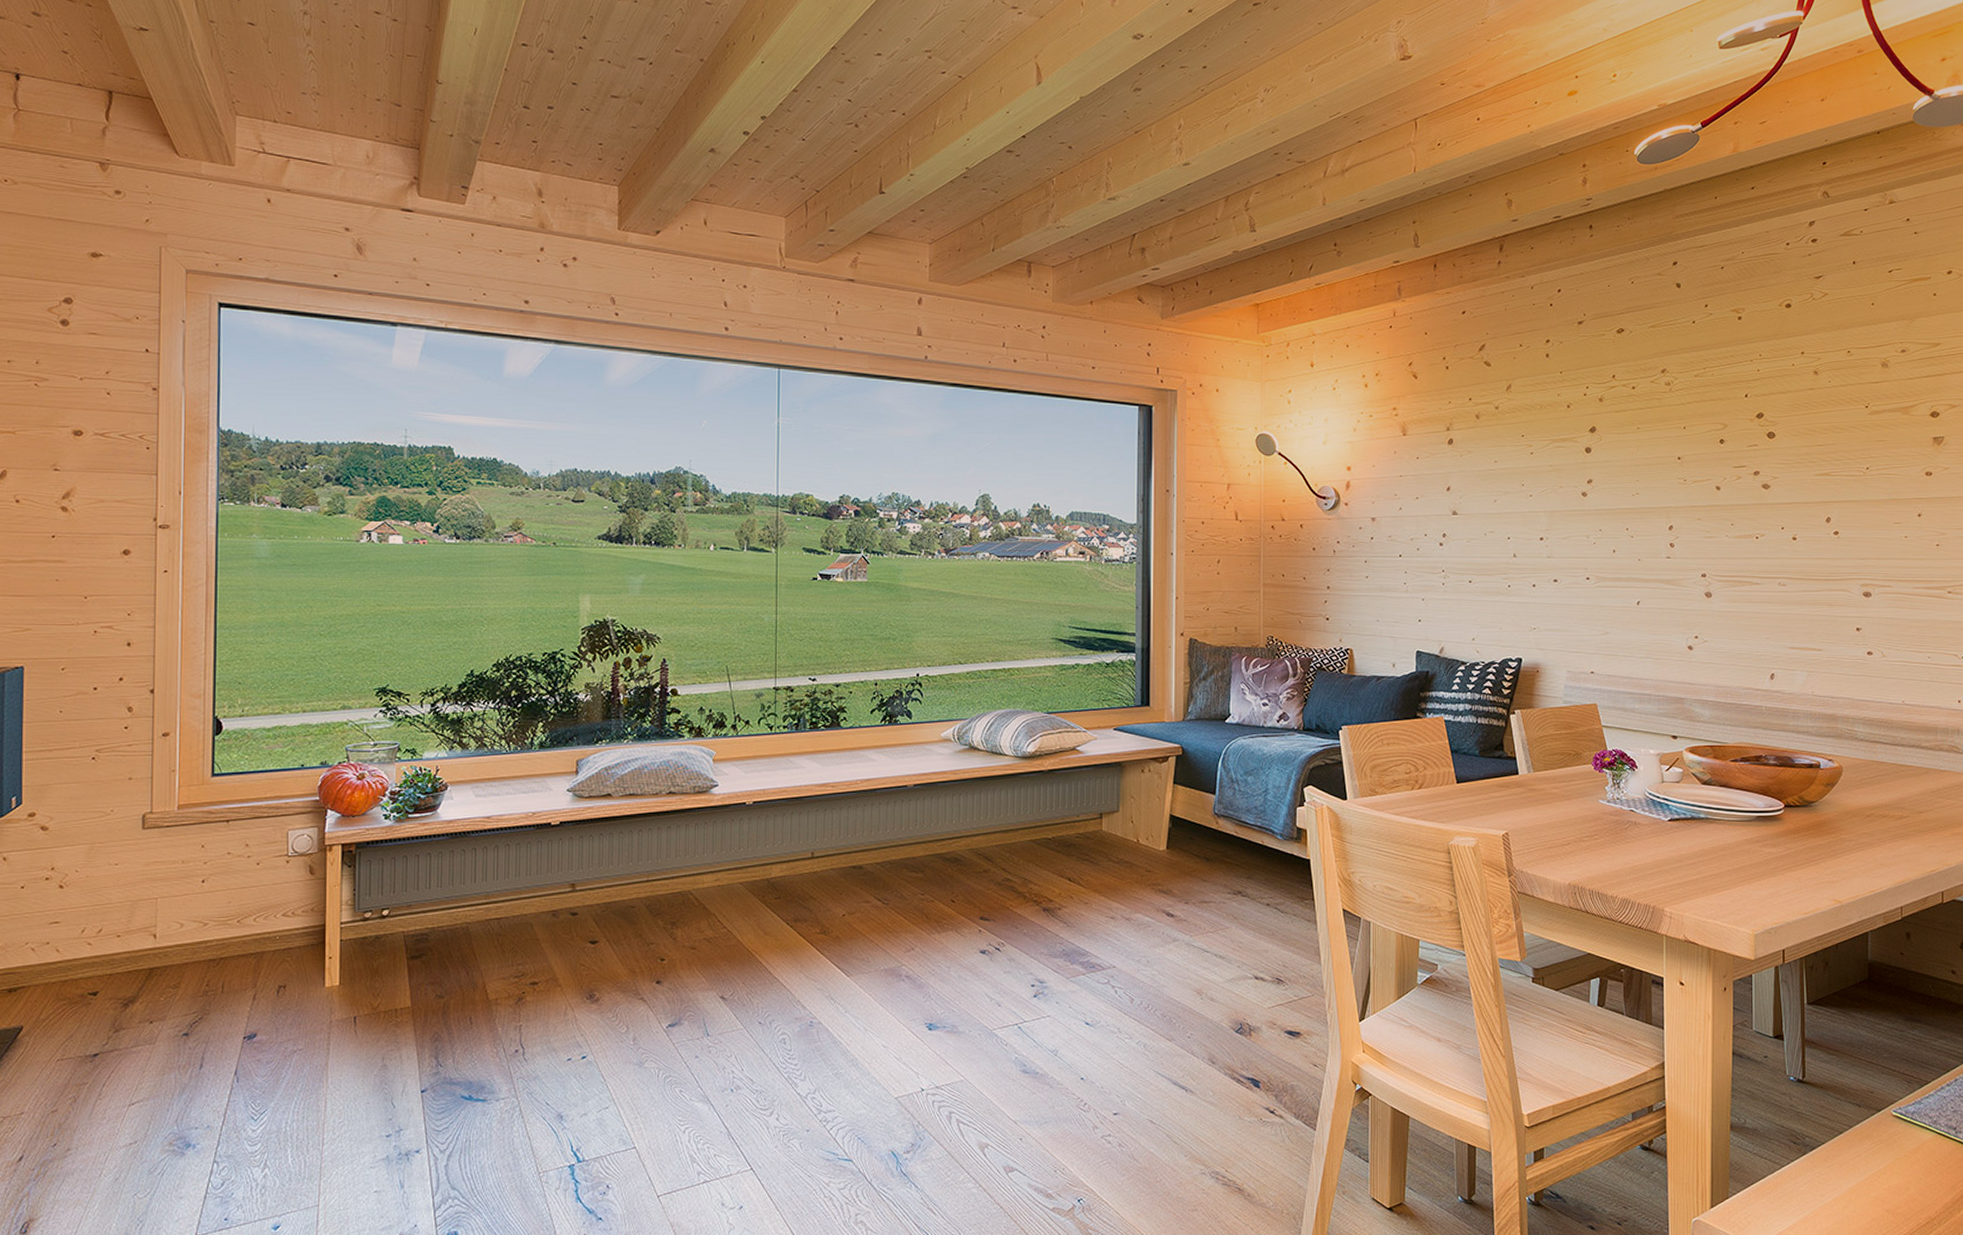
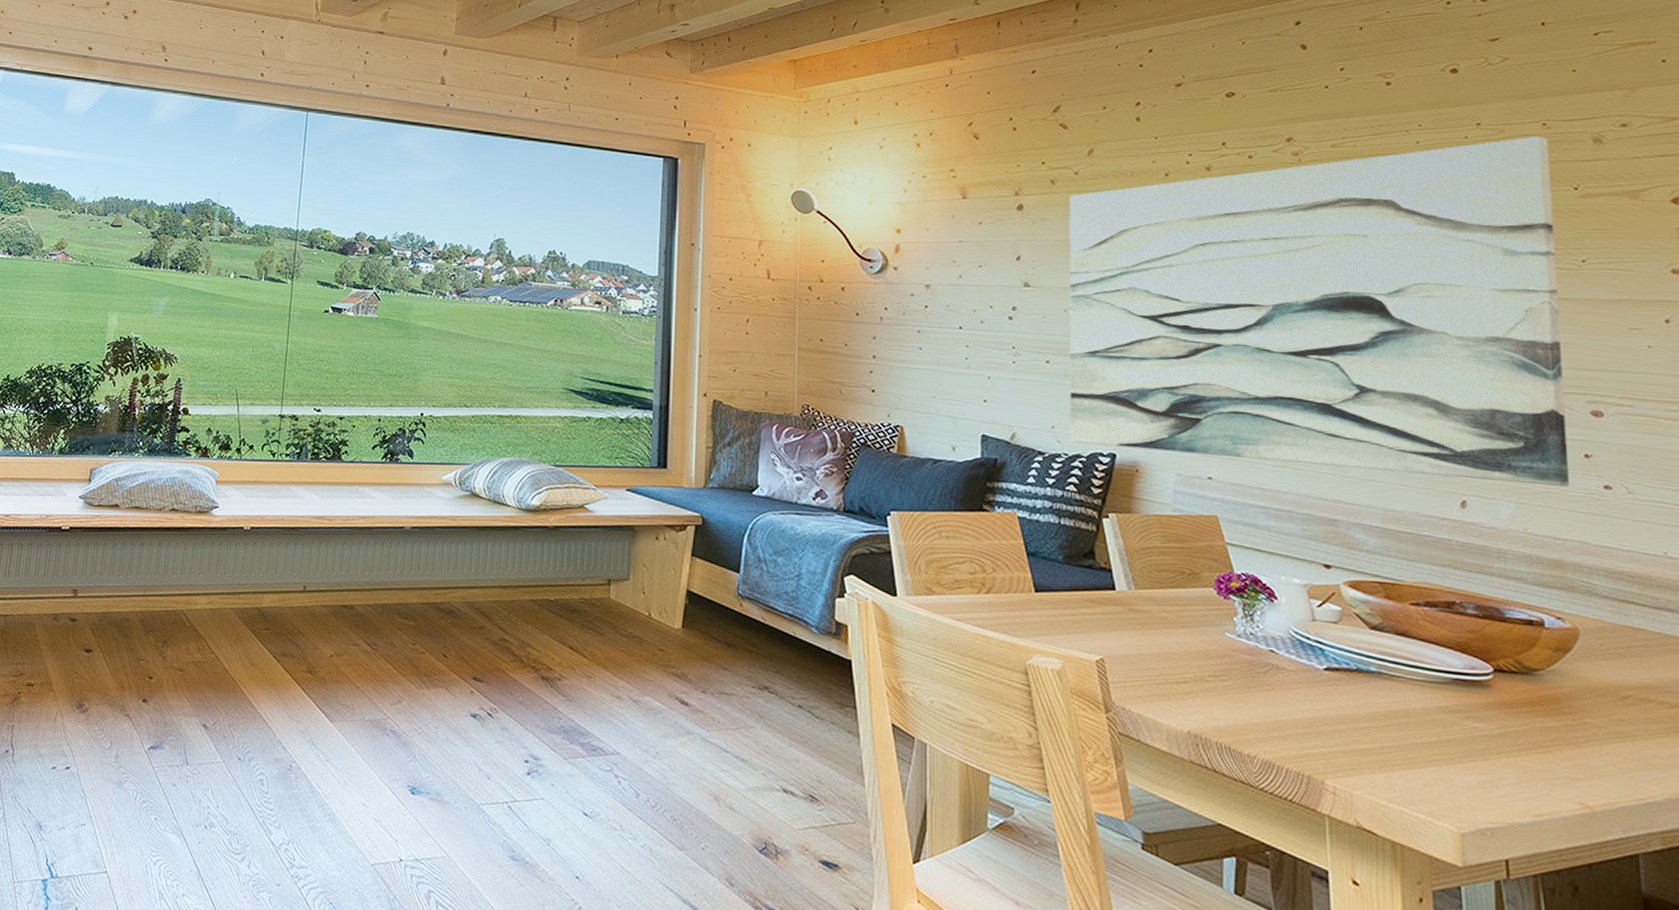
wall art: none [1487,363,1851,655] -> present [1069,136,1570,487]

